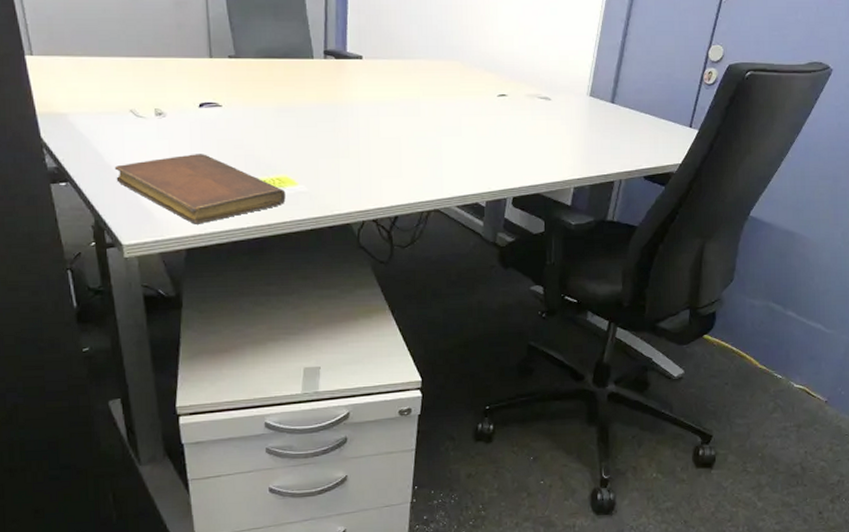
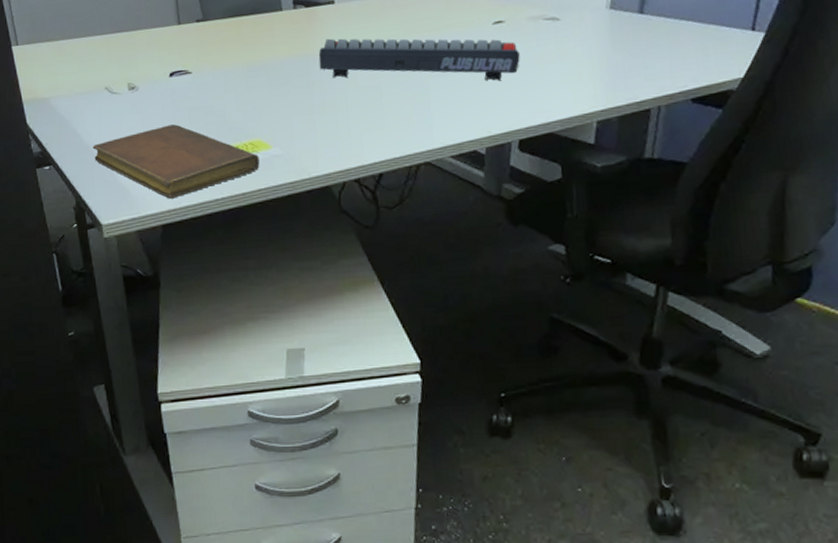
keyboard: none [345,90,518,146] -> present [318,38,520,81]

